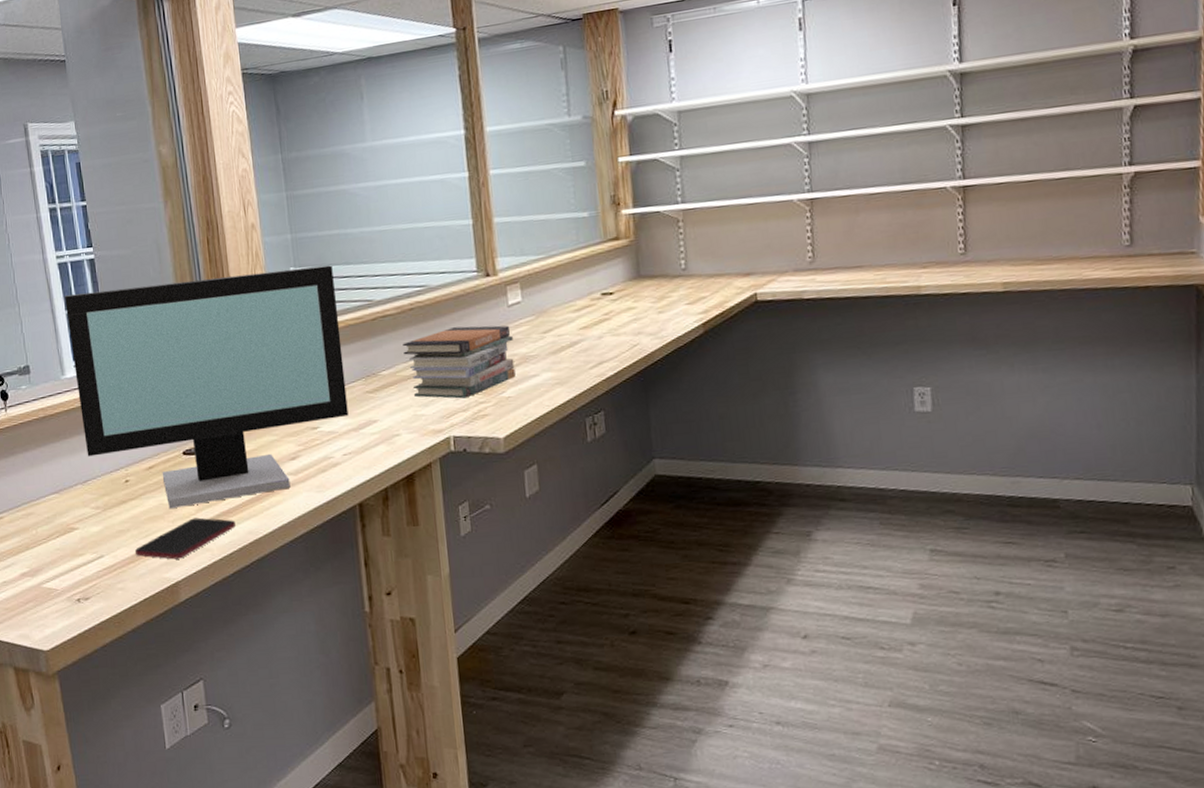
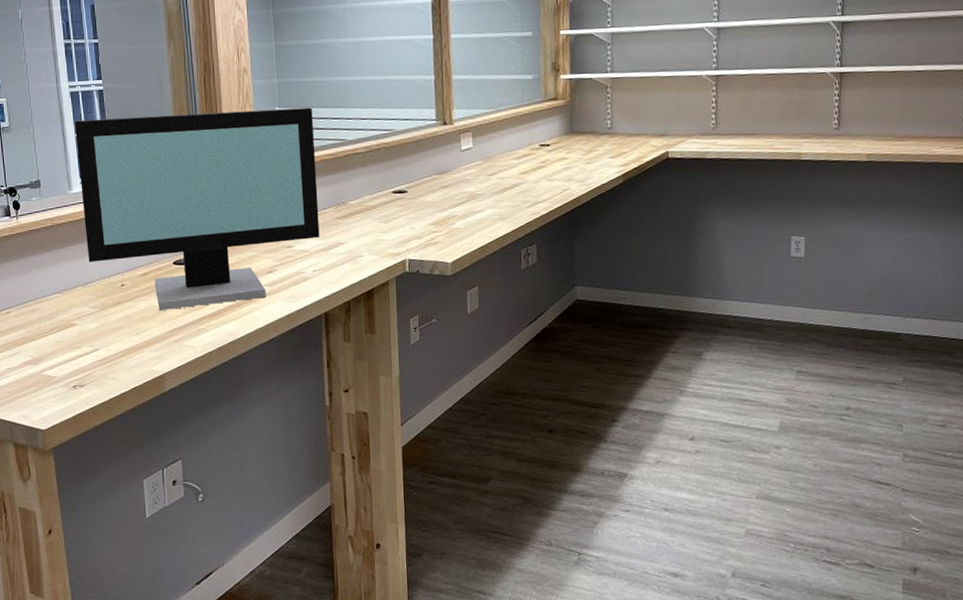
smartphone: present [134,517,235,560] -> none [126,319,217,355]
book stack: present [402,325,516,399] -> none [369,166,464,228]

